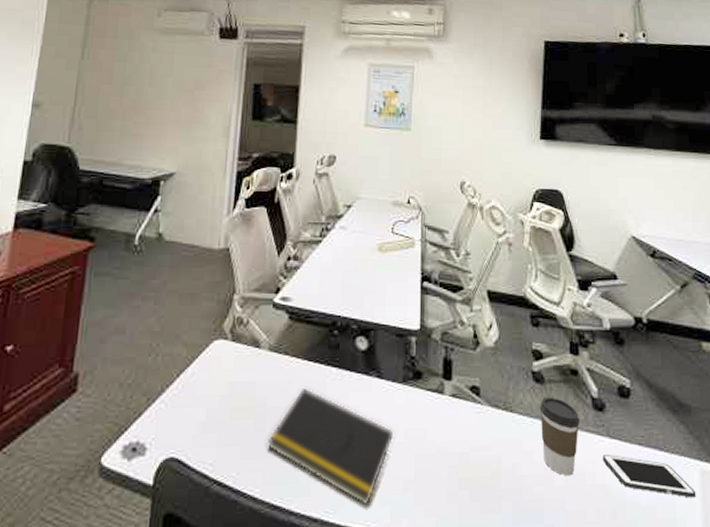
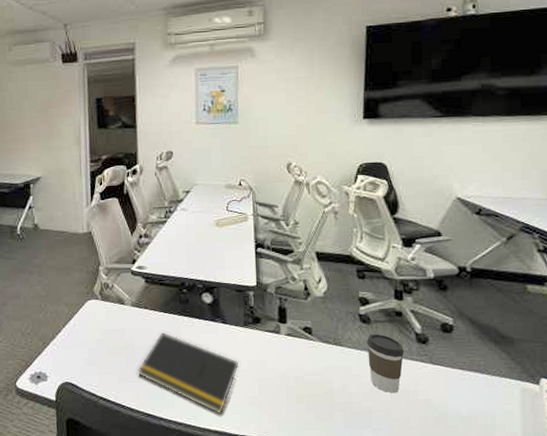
cell phone: present [602,455,696,498] -> none [426,377,516,410]

